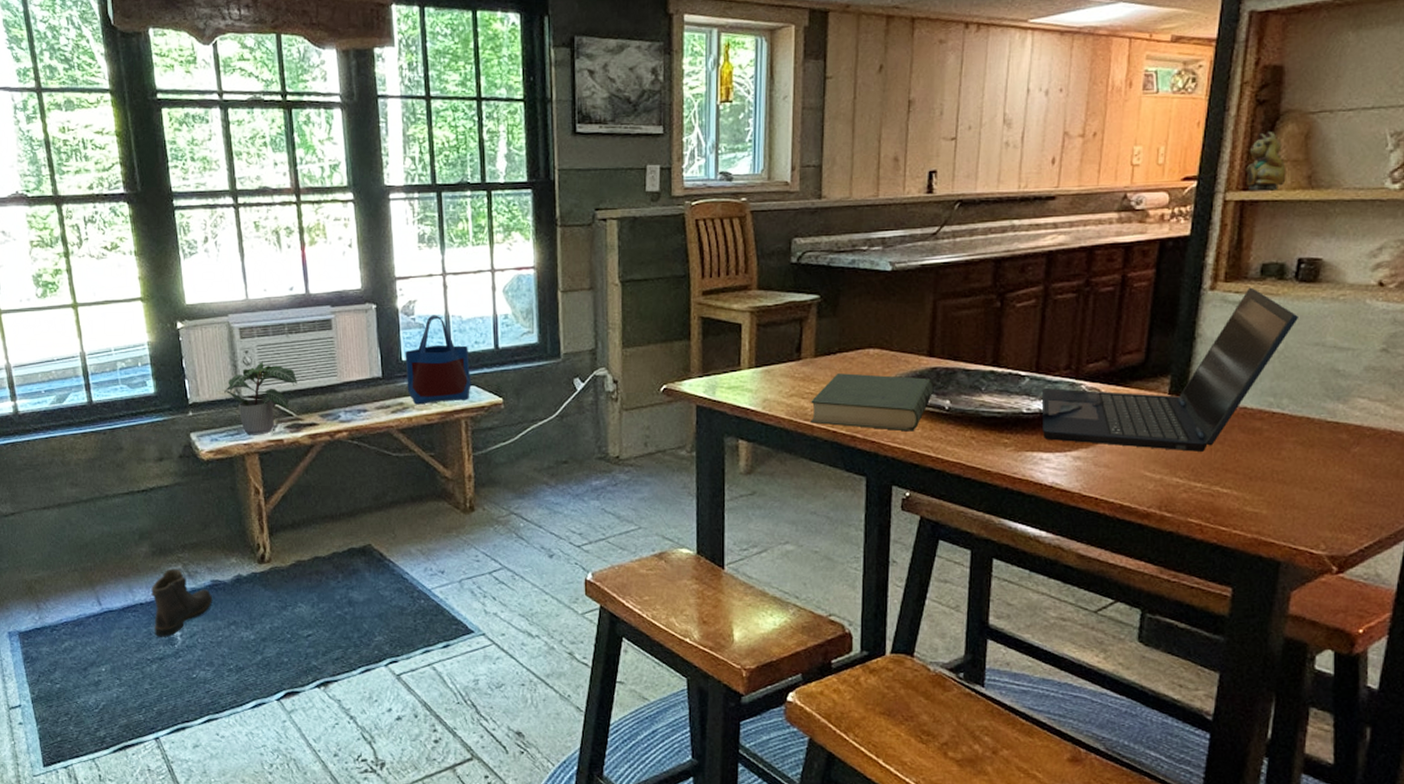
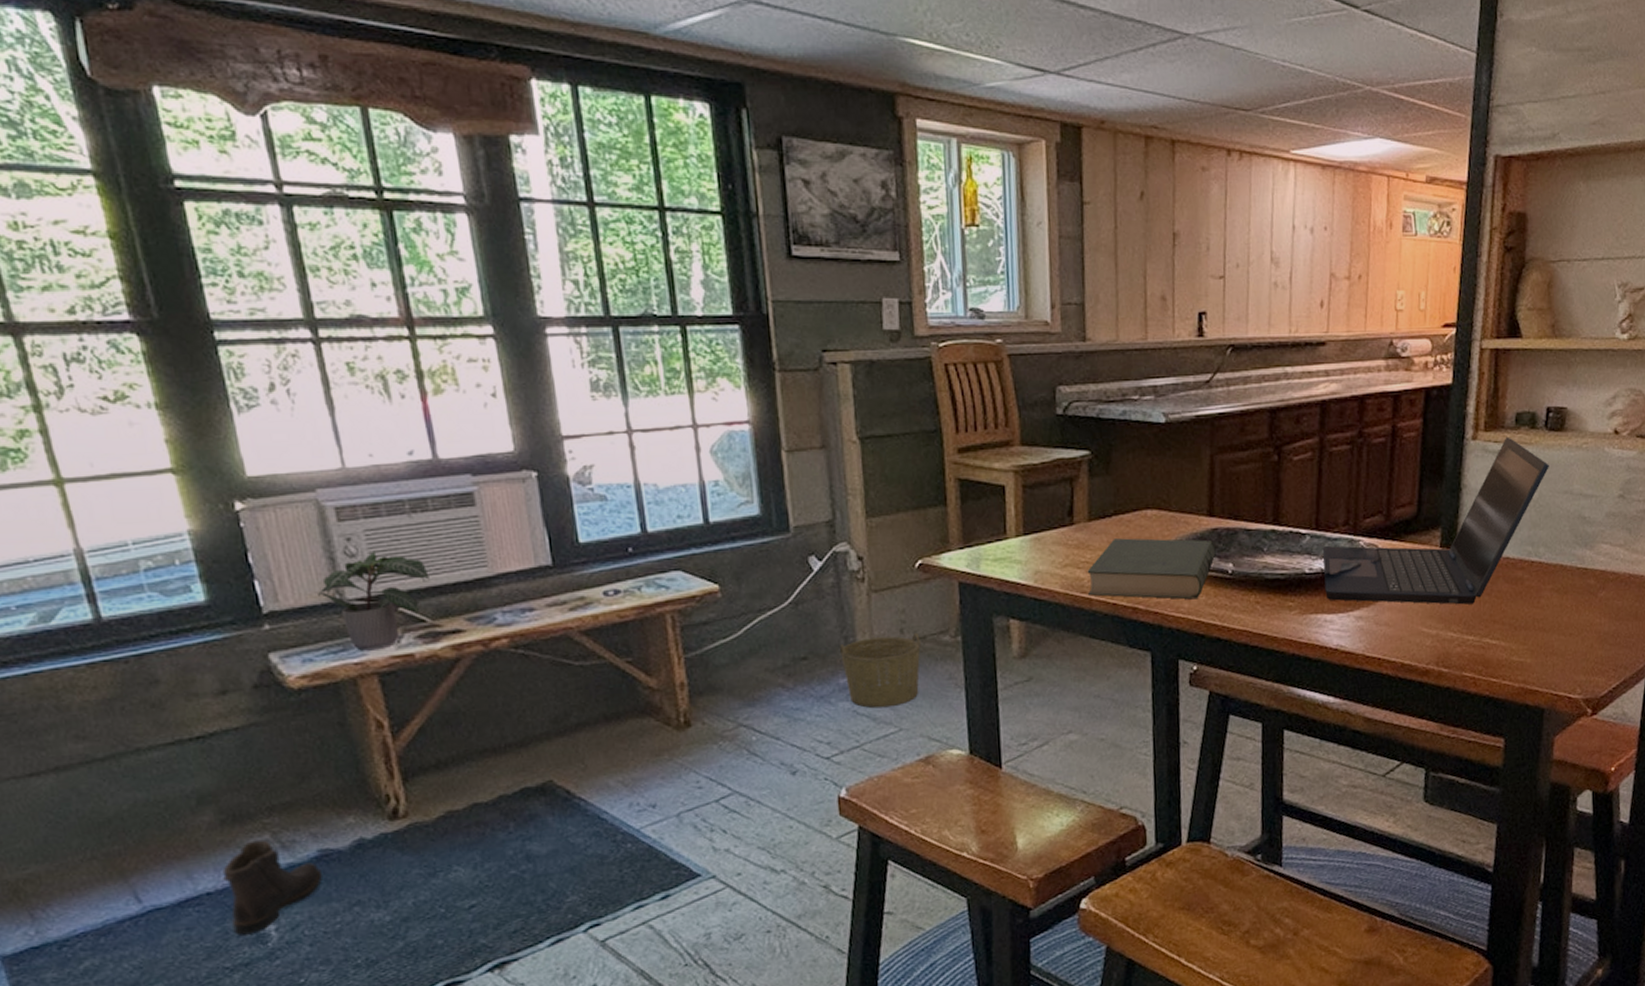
tote bag: present [405,315,471,405] -> none [582,483,676,599]
basket: none [593,447,661,508] -> present [839,633,921,708]
decorative figurine: present [1245,130,1286,190] -> none [1498,278,1533,338]

